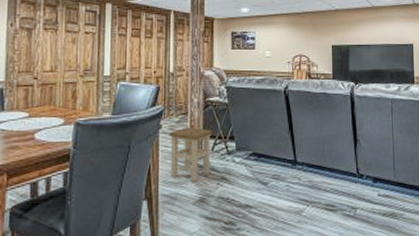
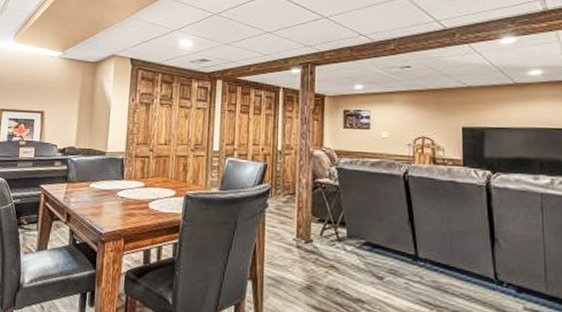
stool: present [169,127,213,182] -> none [275,208,322,267]

